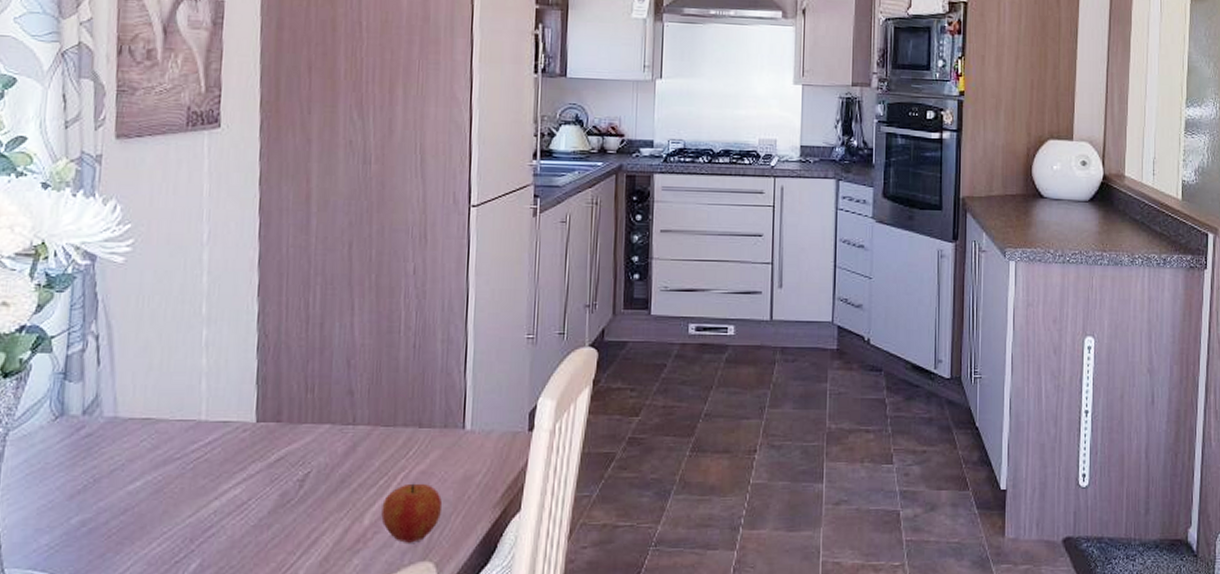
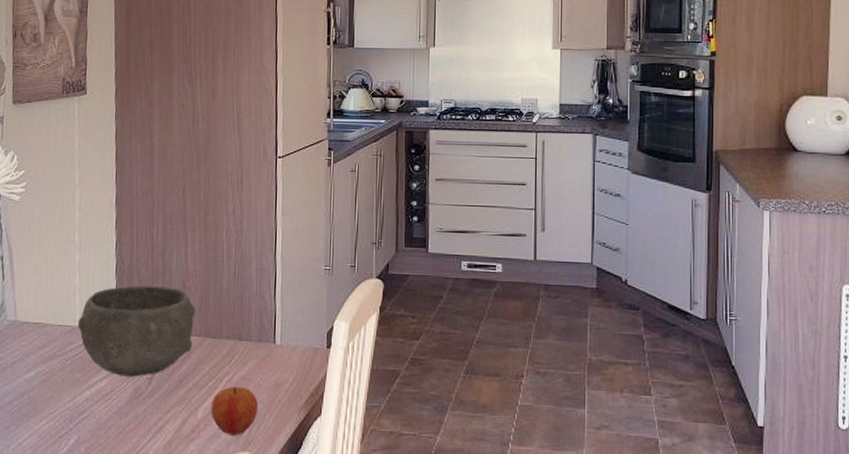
bowl: none [203,366,363,480] -> present [77,285,196,377]

